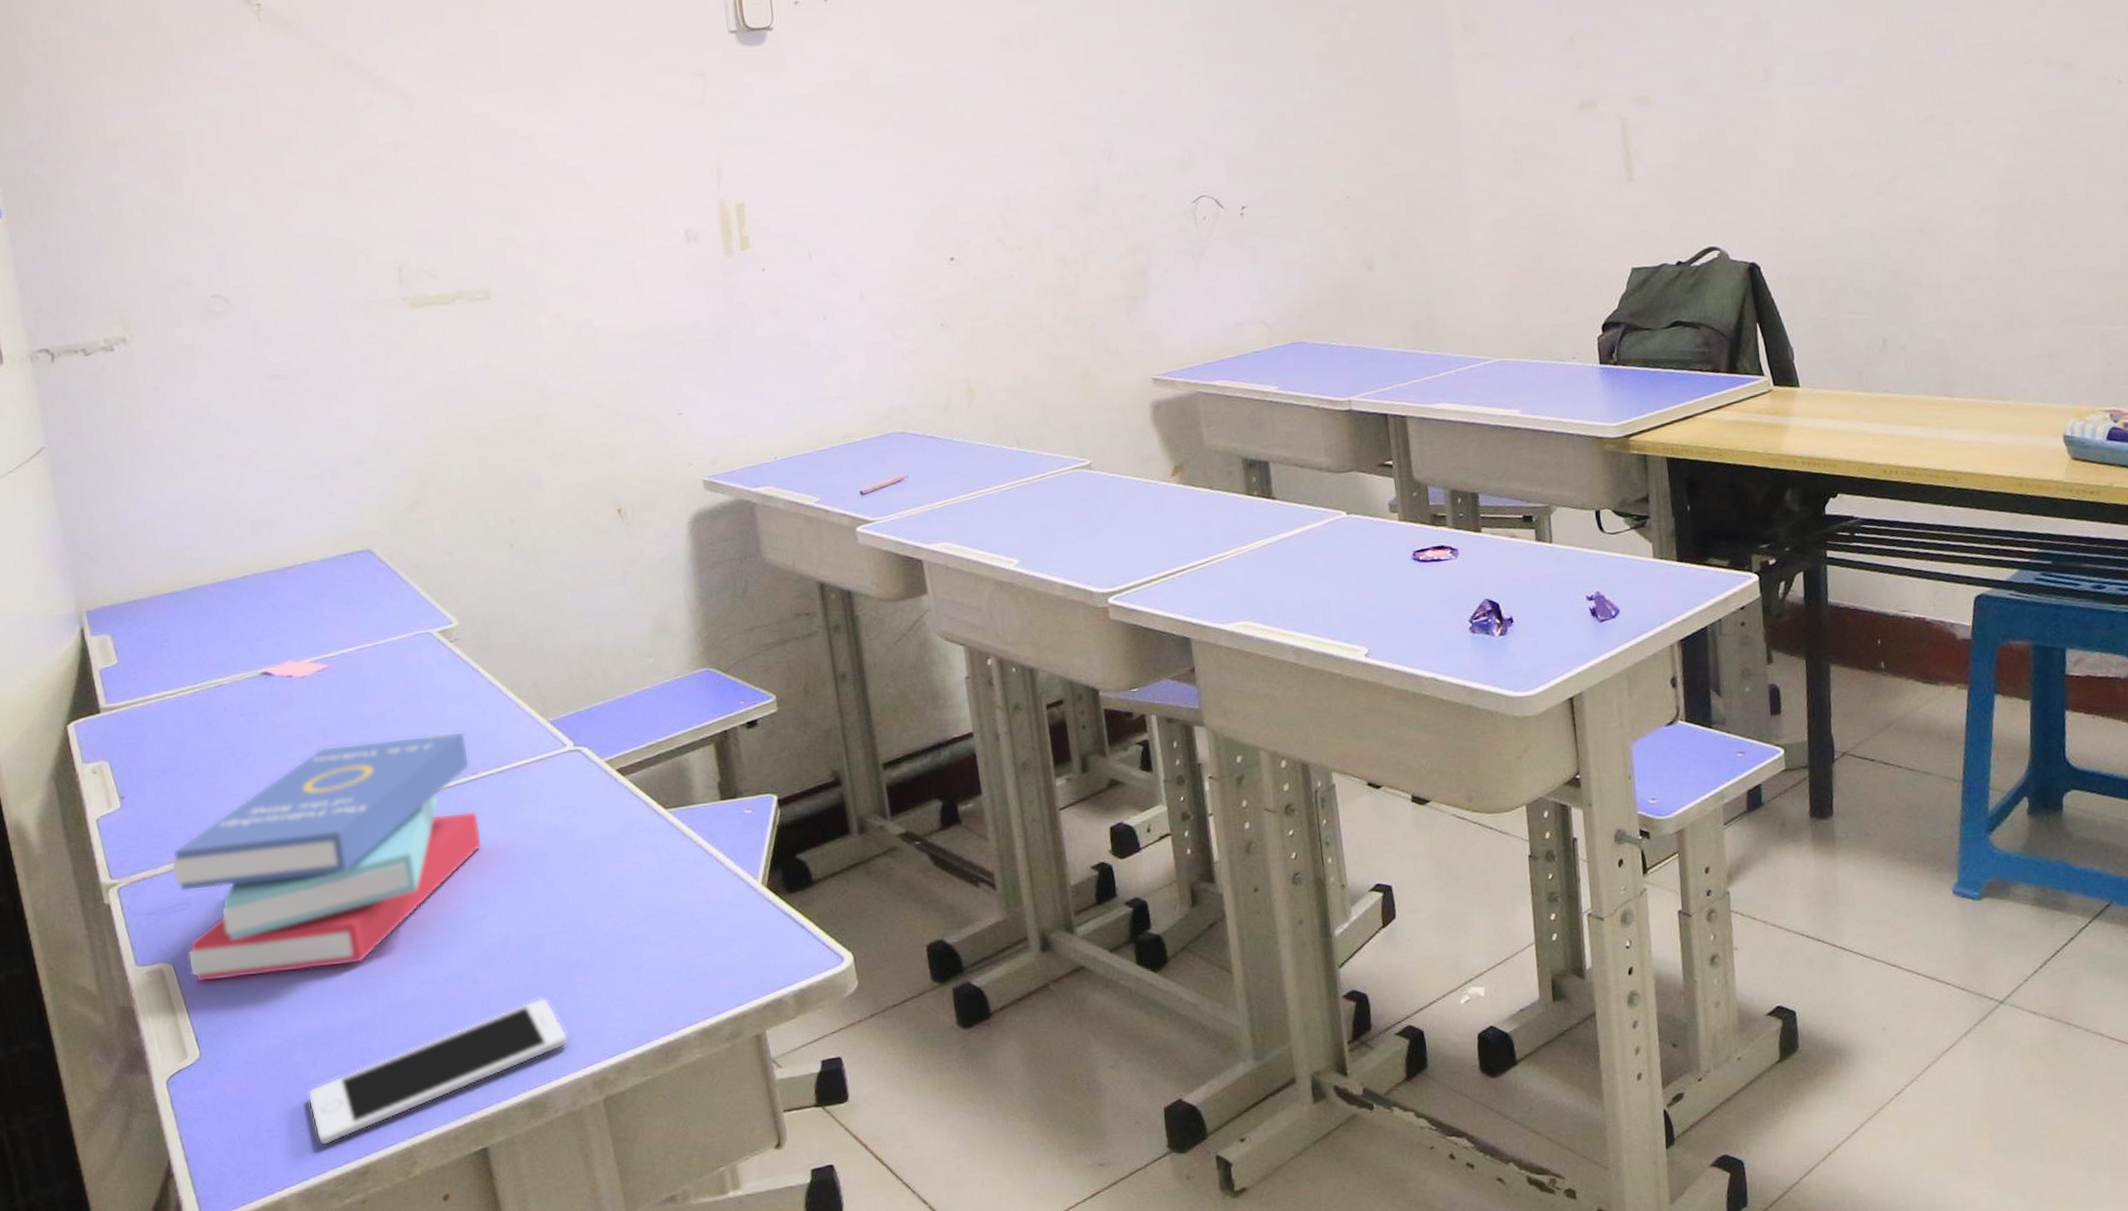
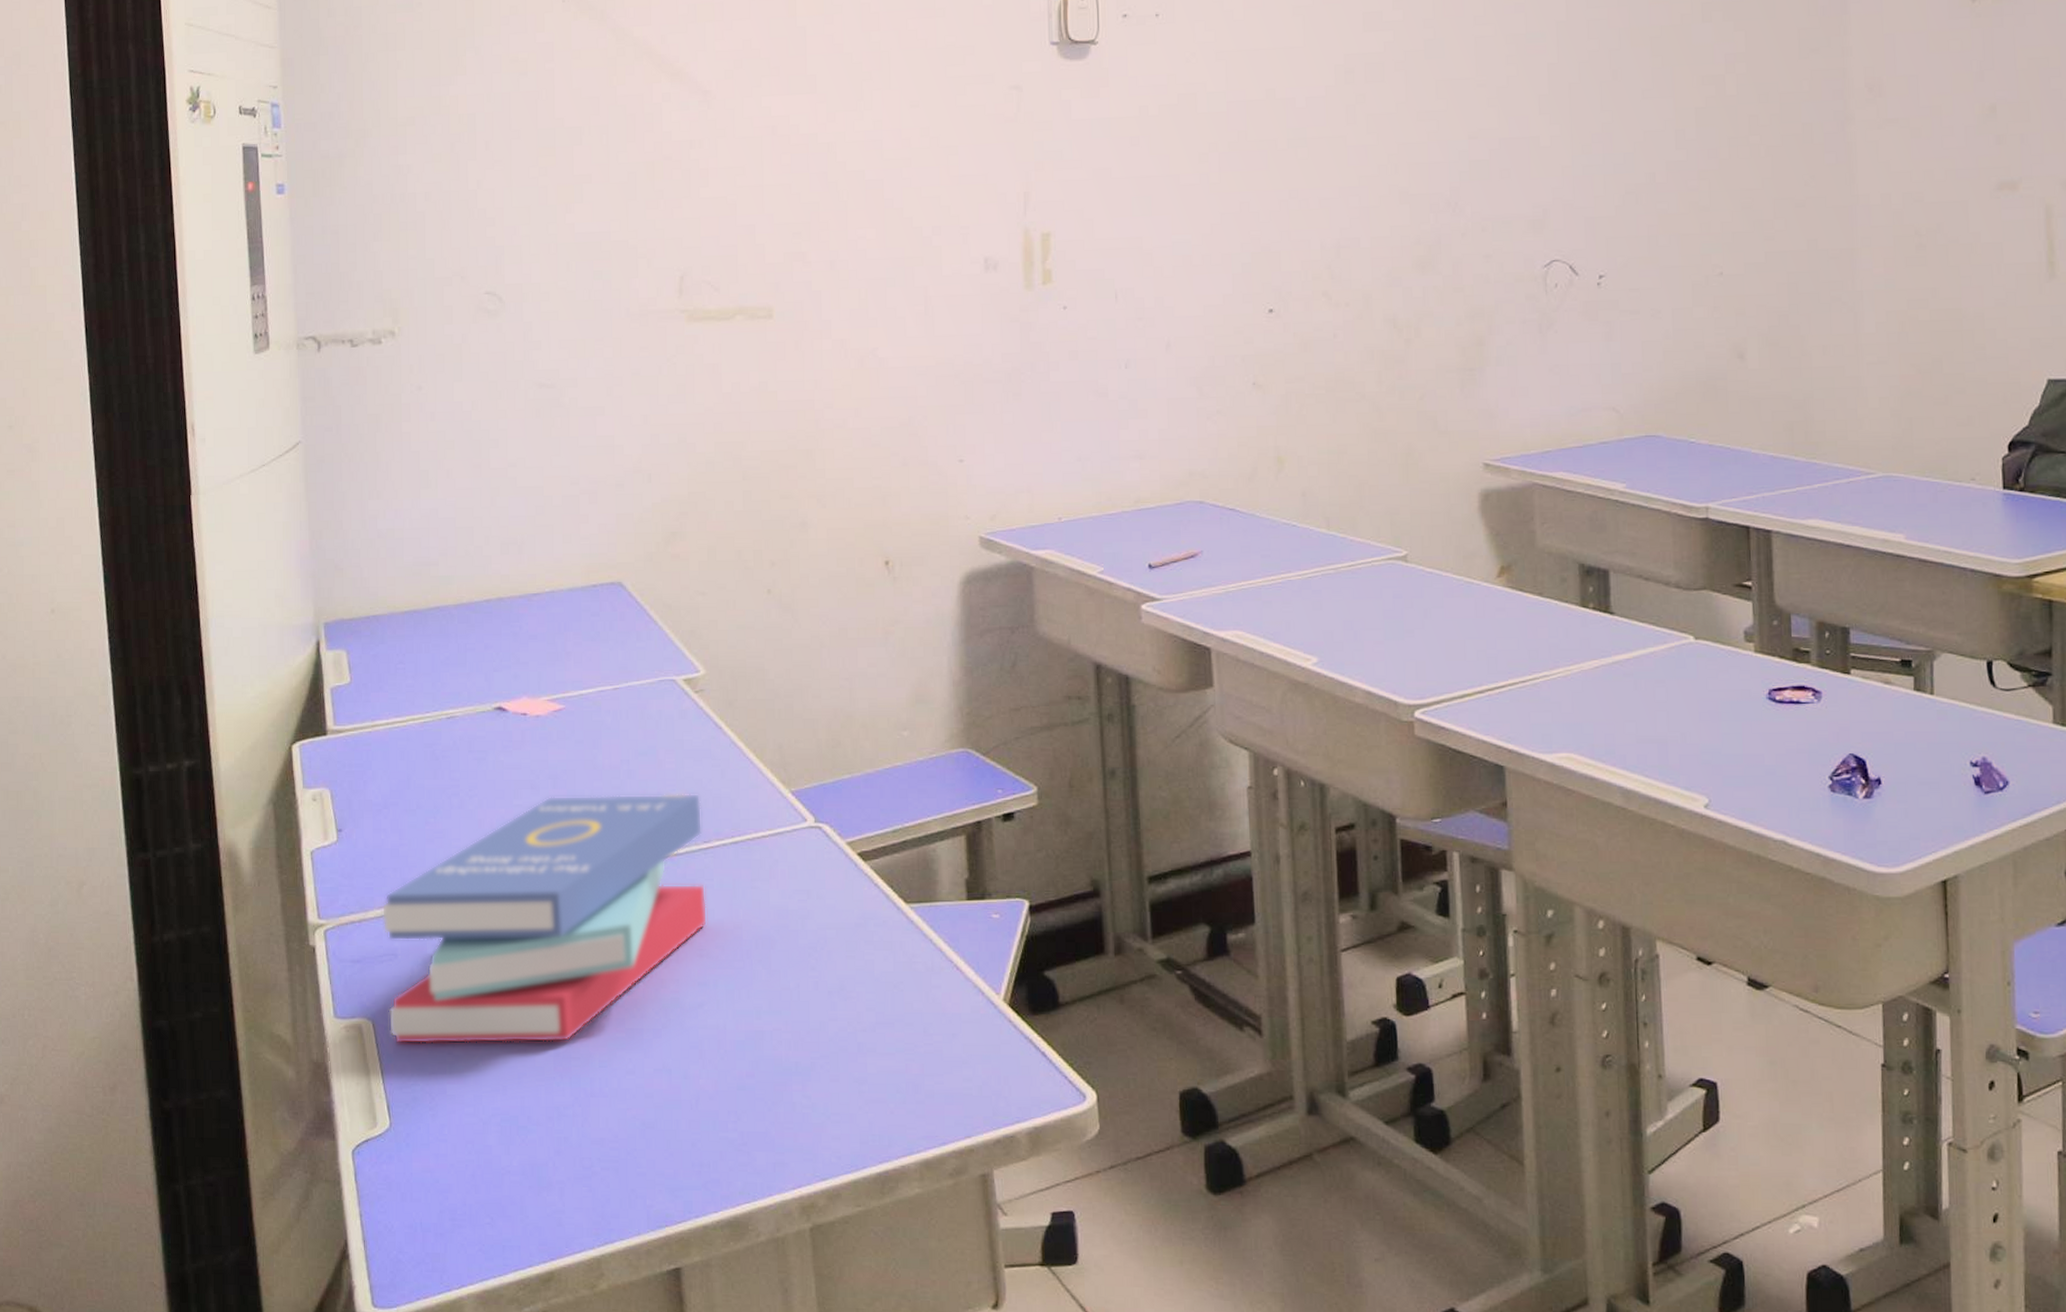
cell phone: present [307,997,569,1146] -> none [497,1103,779,1244]

